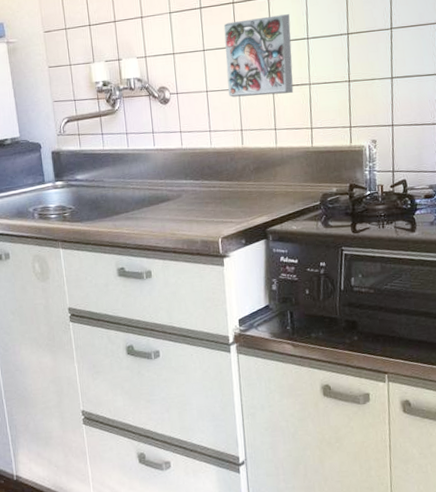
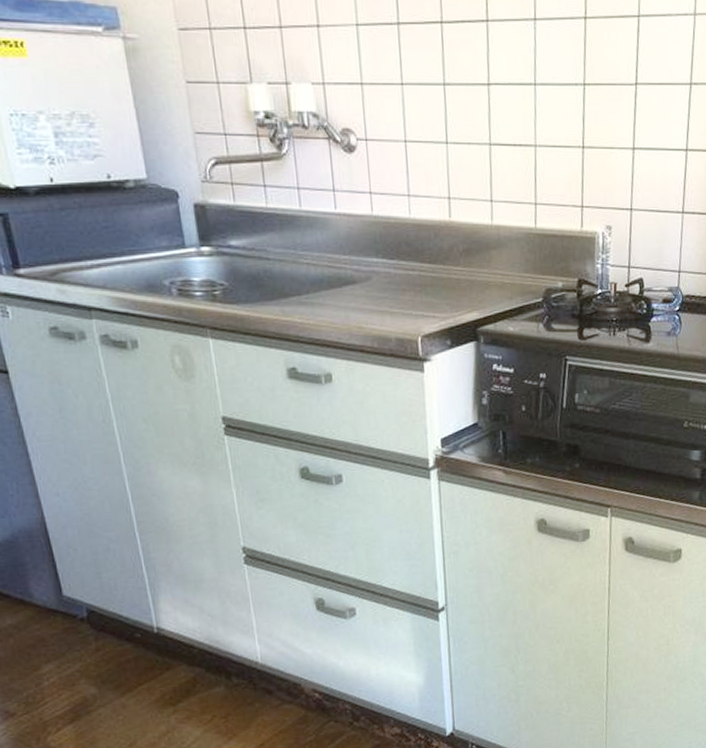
decorative tile: present [223,14,294,97] -> none [428,47,515,155]

